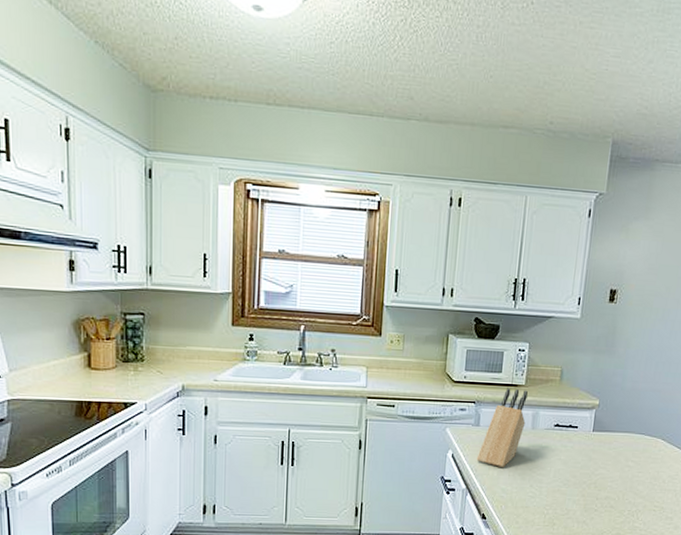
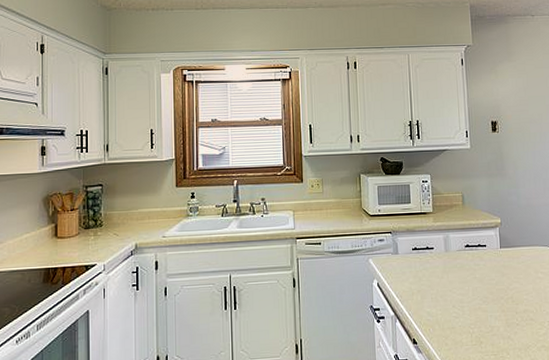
knife block: present [476,388,528,468] -> none [400,216,439,292]

